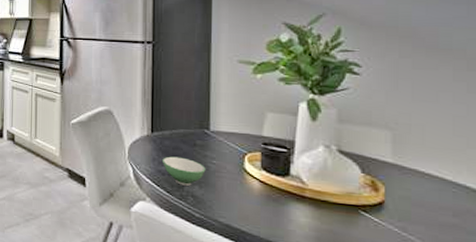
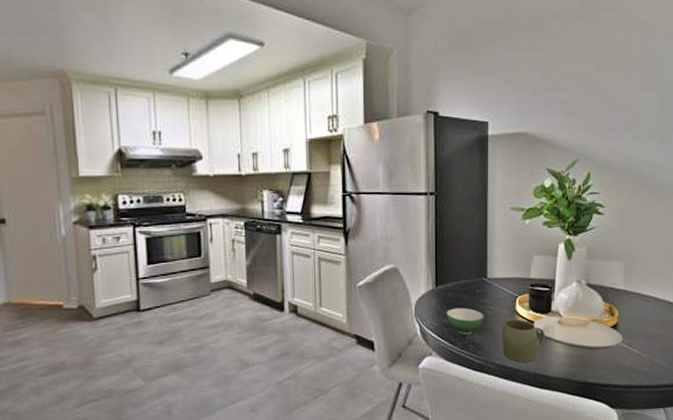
mug: none [226,176,283,226] -> present [501,319,546,362]
plate: none [267,180,393,229] -> present [533,316,623,350]

